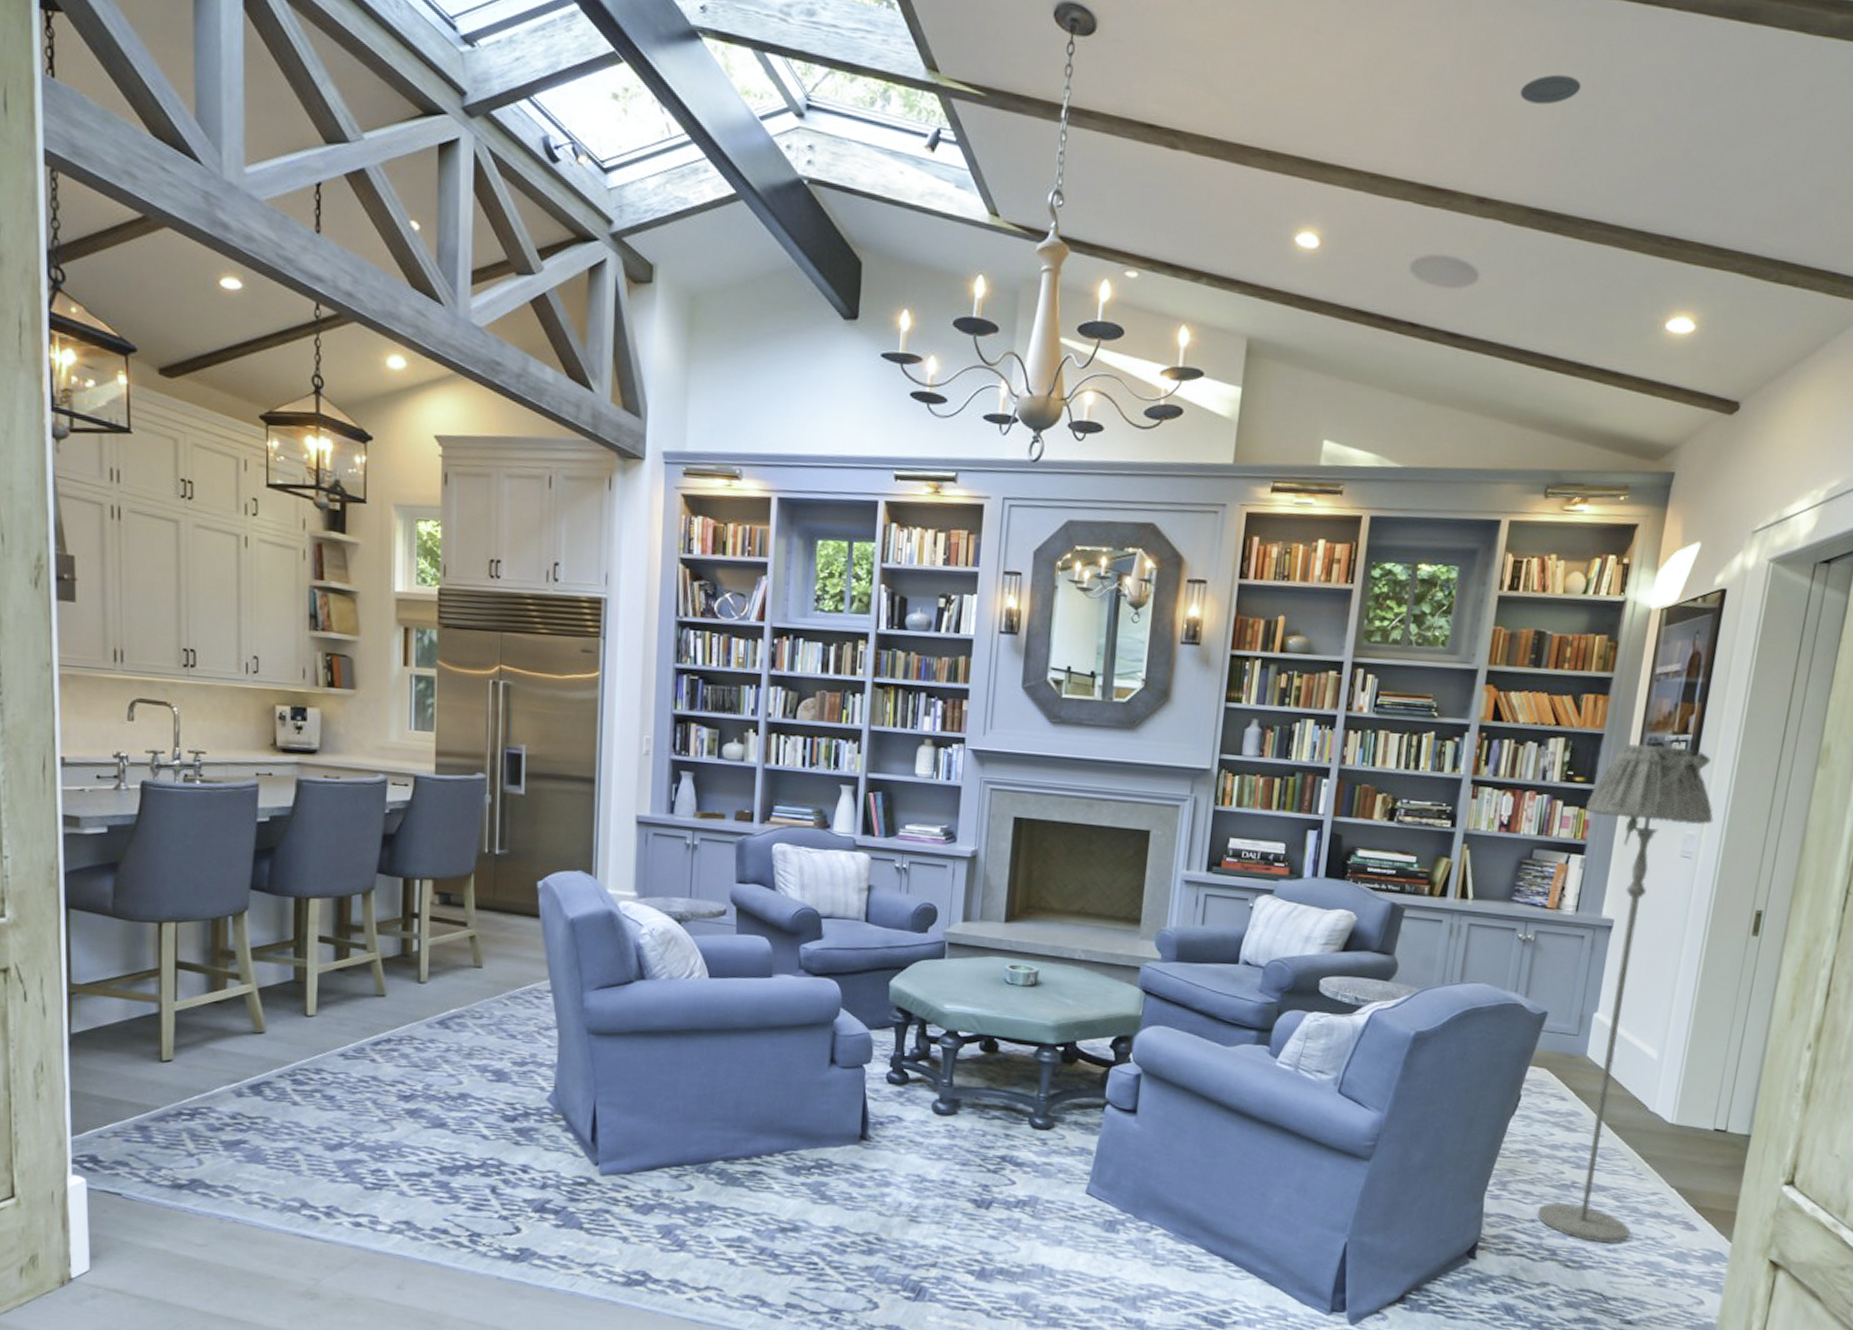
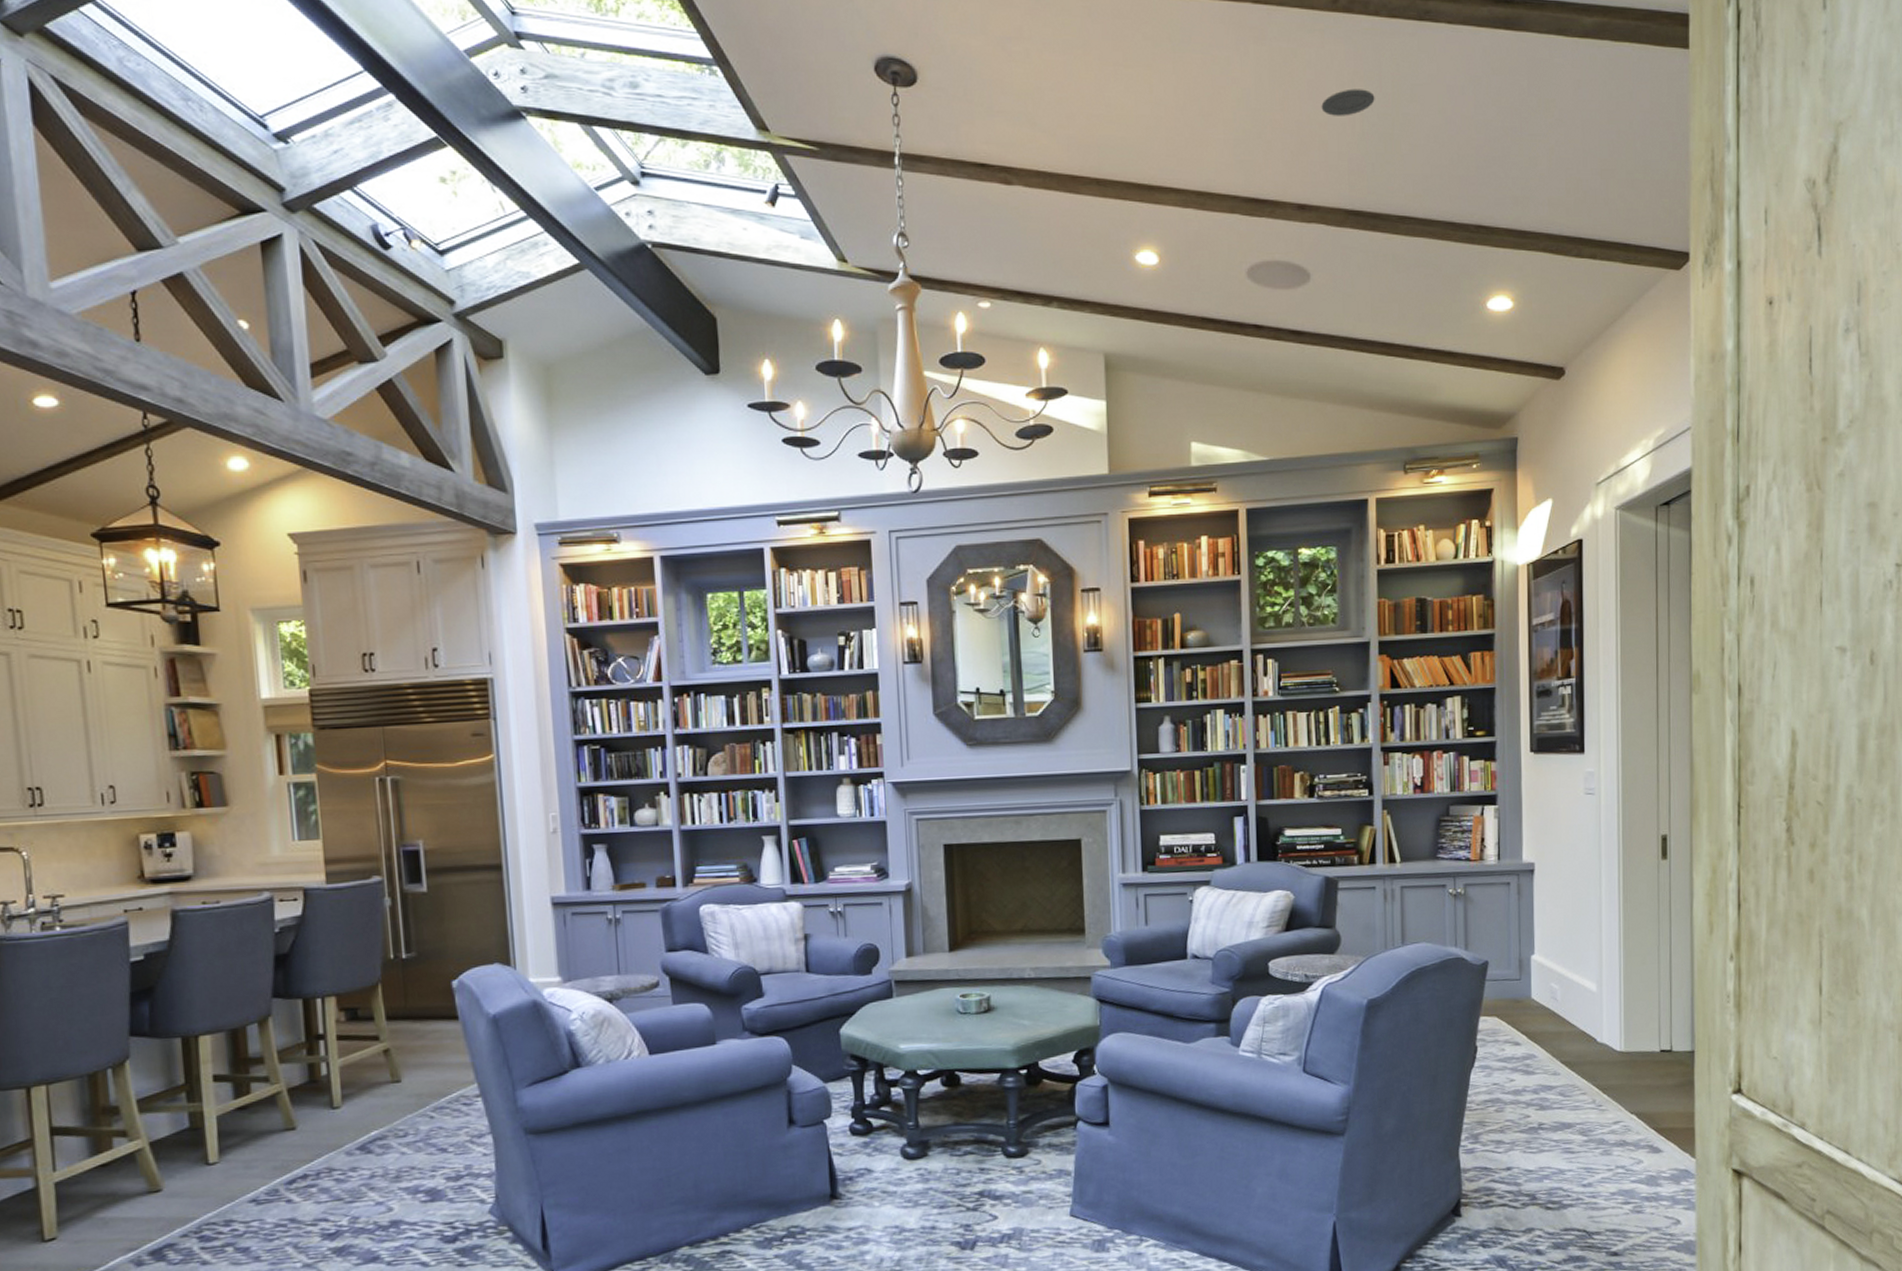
floor lamp: present [1536,743,1714,1244] -> none [1491,691,1608,1181]

